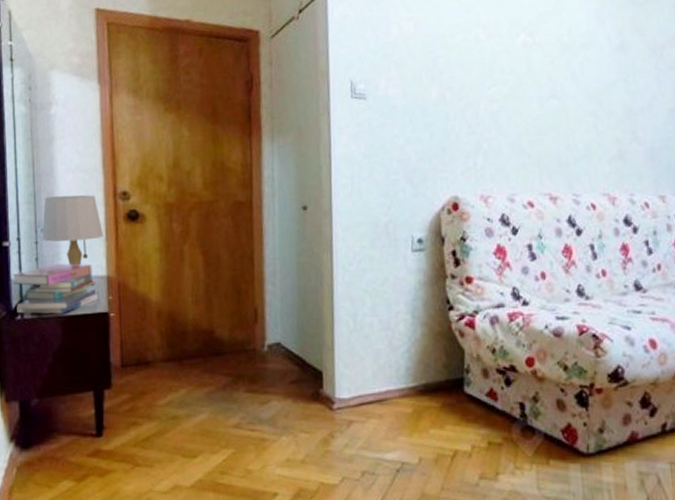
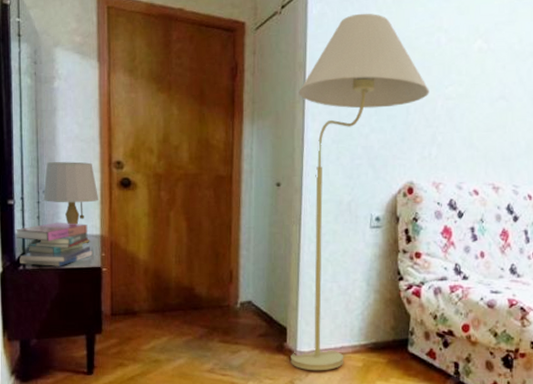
floor lamp: none [322,12,470,421] -> present [291,13,429,371]

